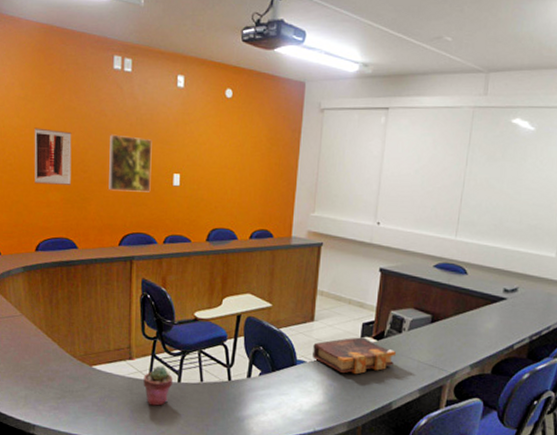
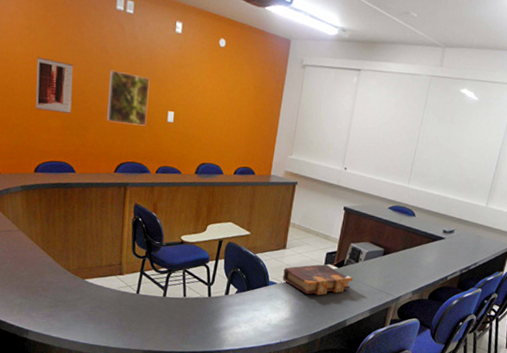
potted succulent: present [143,366,172,406] -> none [132,281,159,317]

